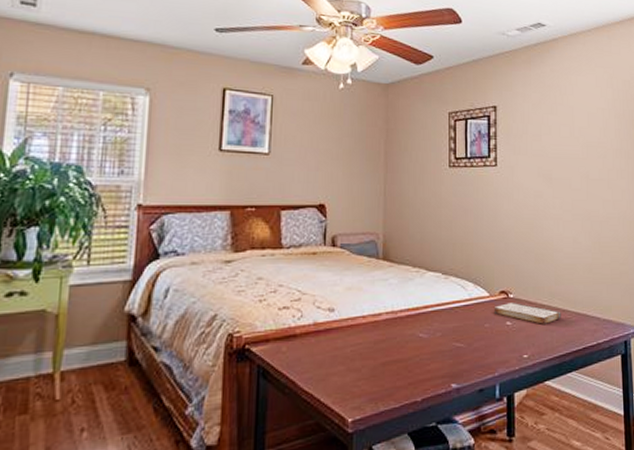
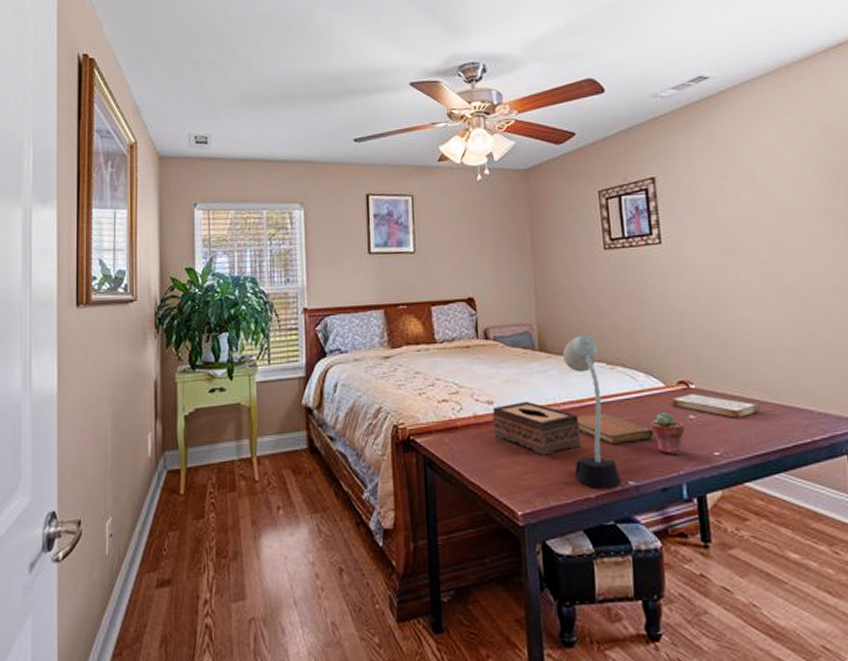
tissue box: none [332,308,414,362] -> present [492,401,582,455]
desk lamp: none [403,246,444,393] -> present [562,335,621,489]
notebook: none [411,320,477,350] -> present [577,413,654,445]
potted succulent: none [474,320,502,359] -> present [650,413,685,456]

